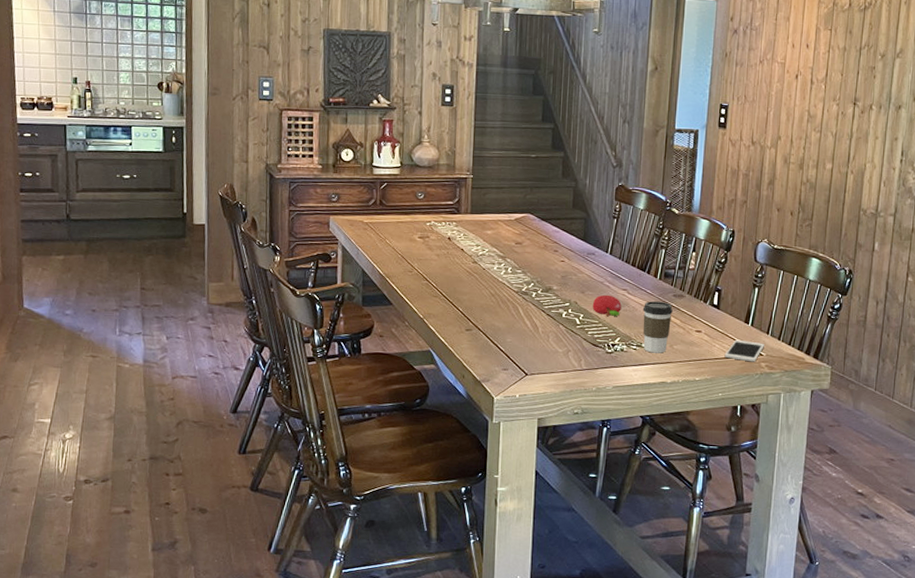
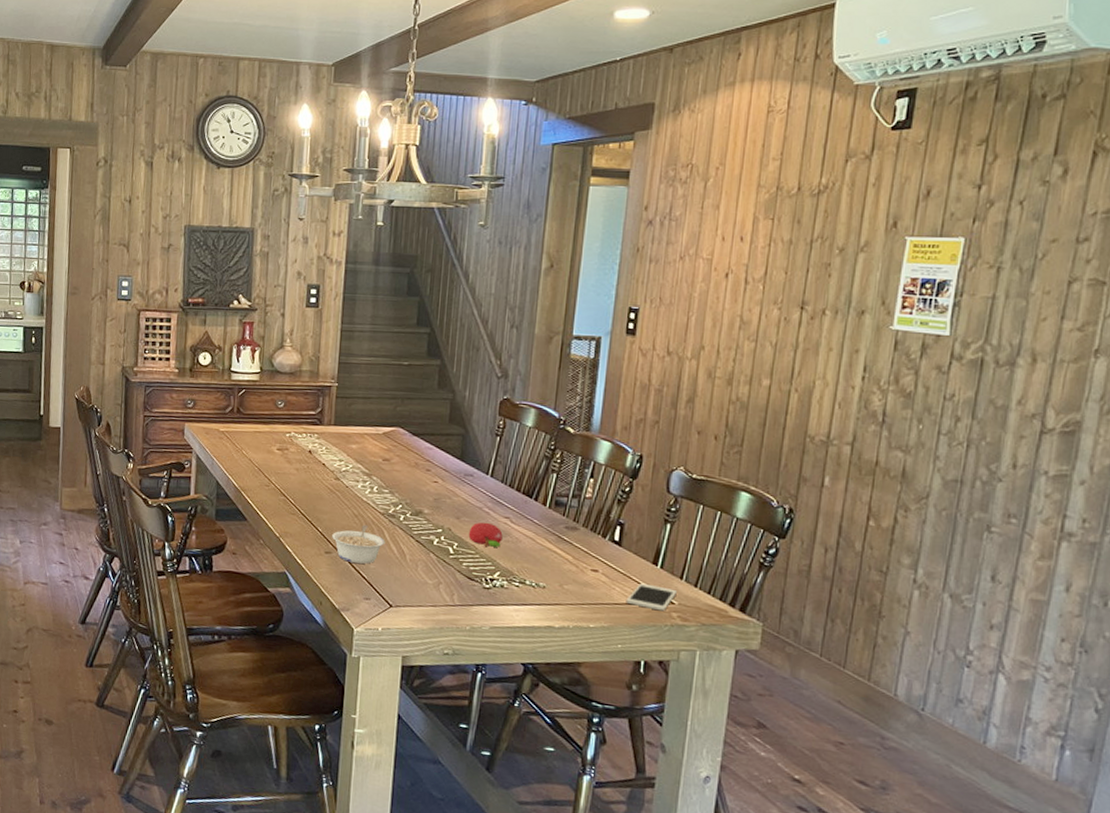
legume: none [472,302,520,339] -> present [332,524,386,564]
coffee cup: present [642,301,673,353] -> none [527,532,564,593]

